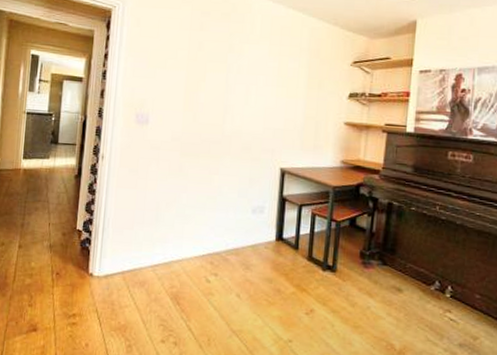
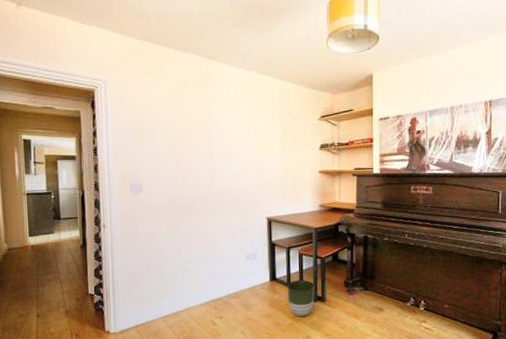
planter: none [293,243,326,286] -> present [287,280,315,317]

